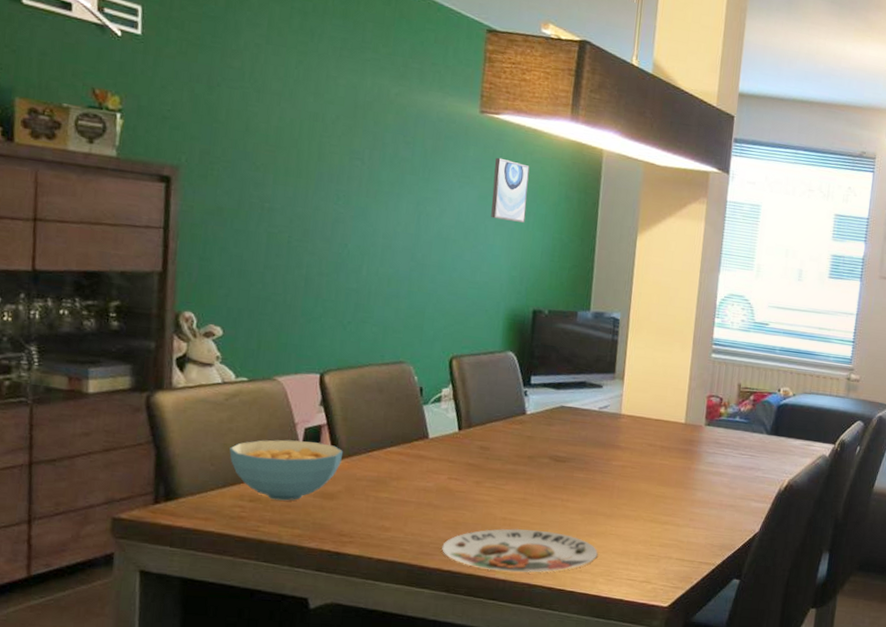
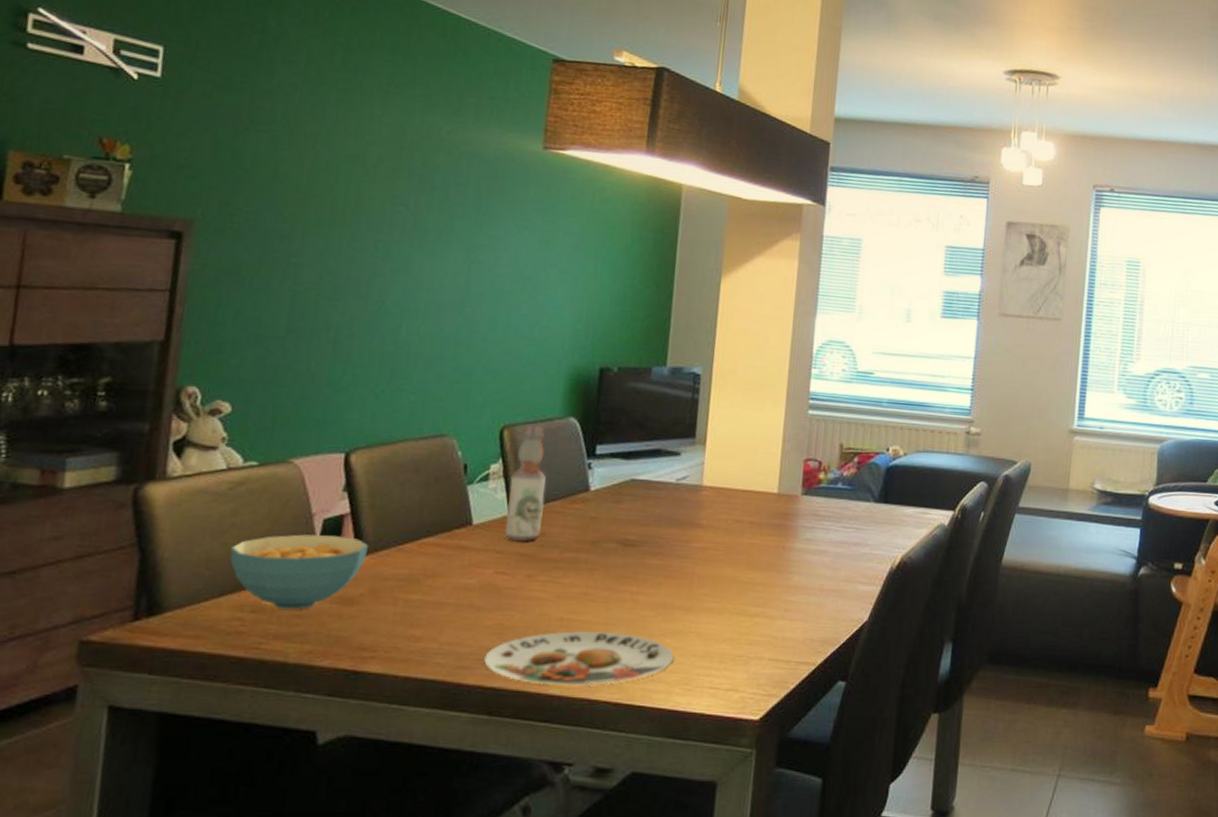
bottle: none [456,356,489,454] -> present [504,424,546,541]
wall art: present [491,157,530,223] -> none [553,197,599,269]

